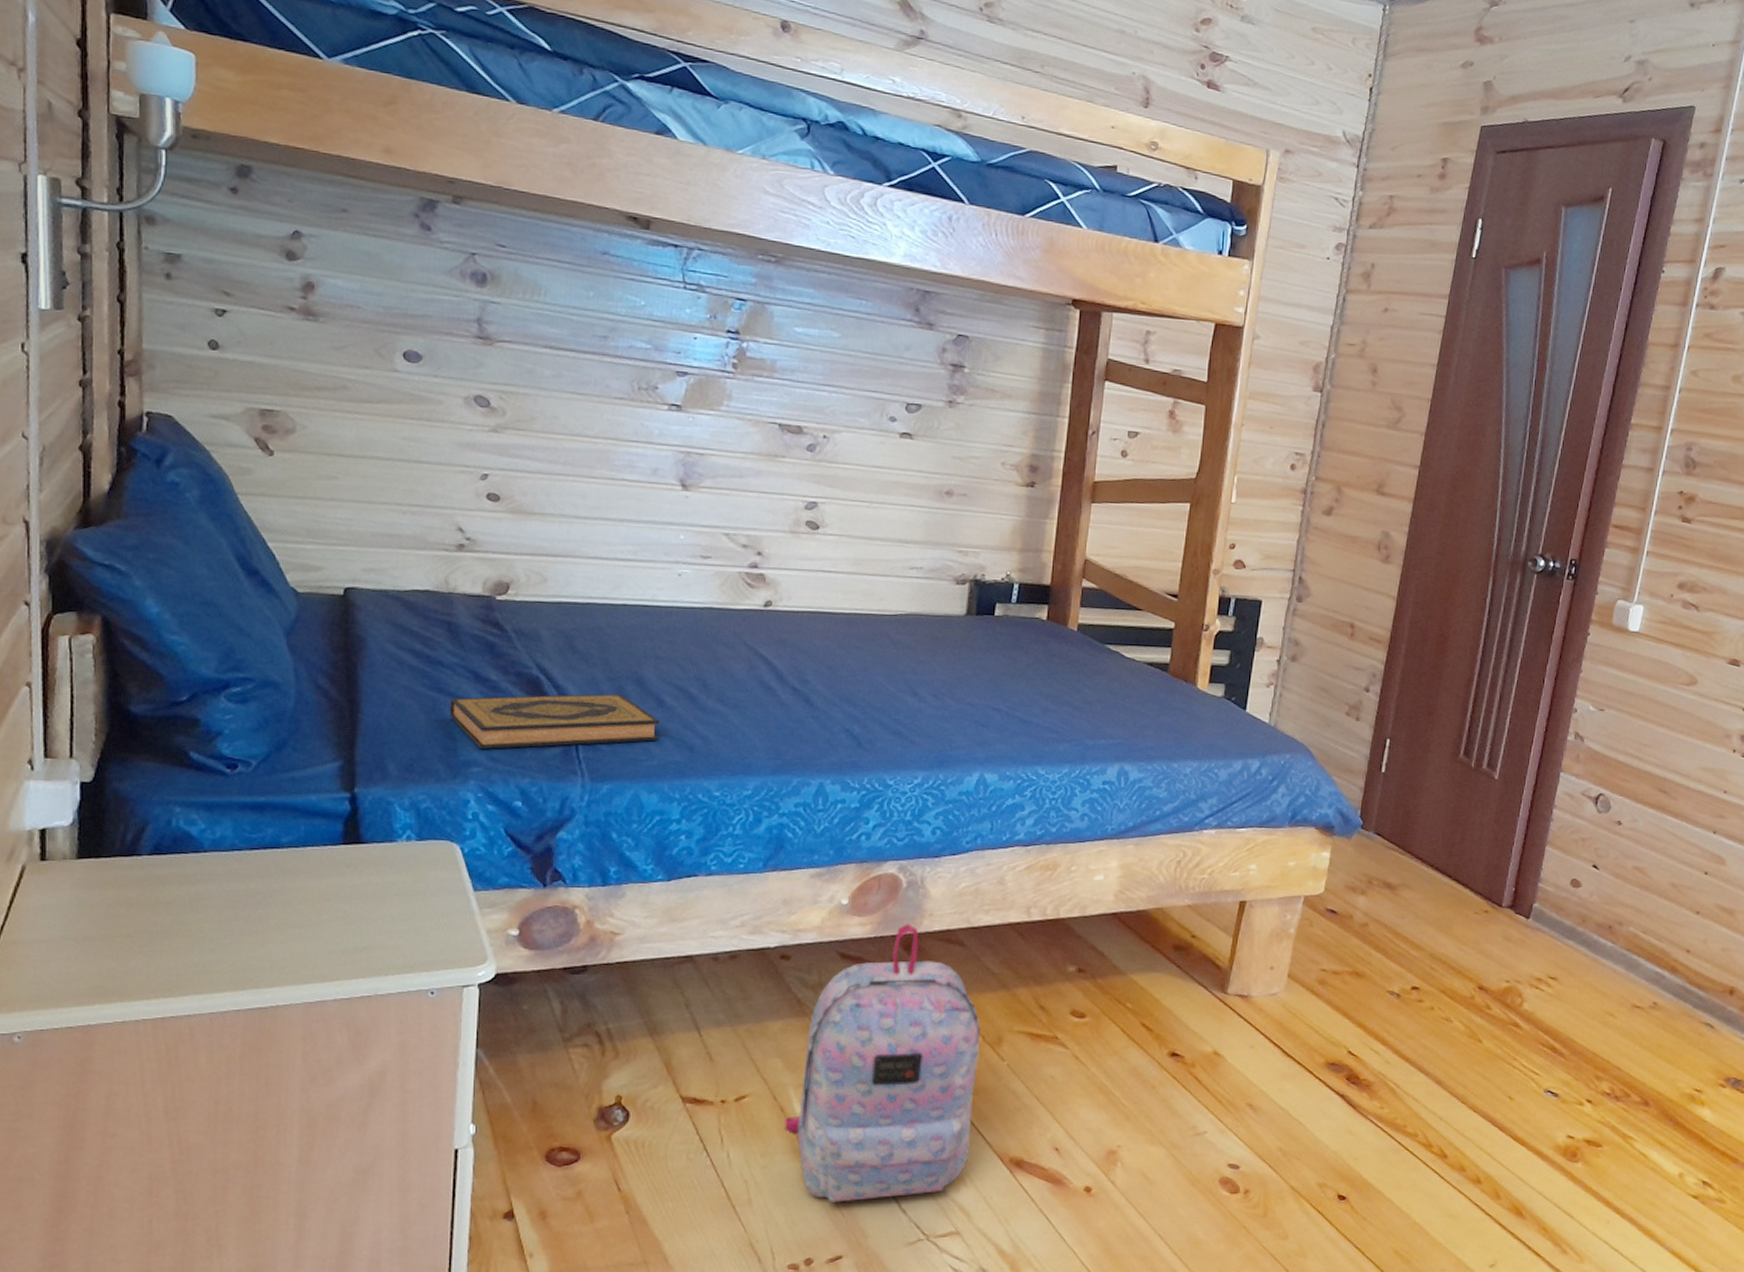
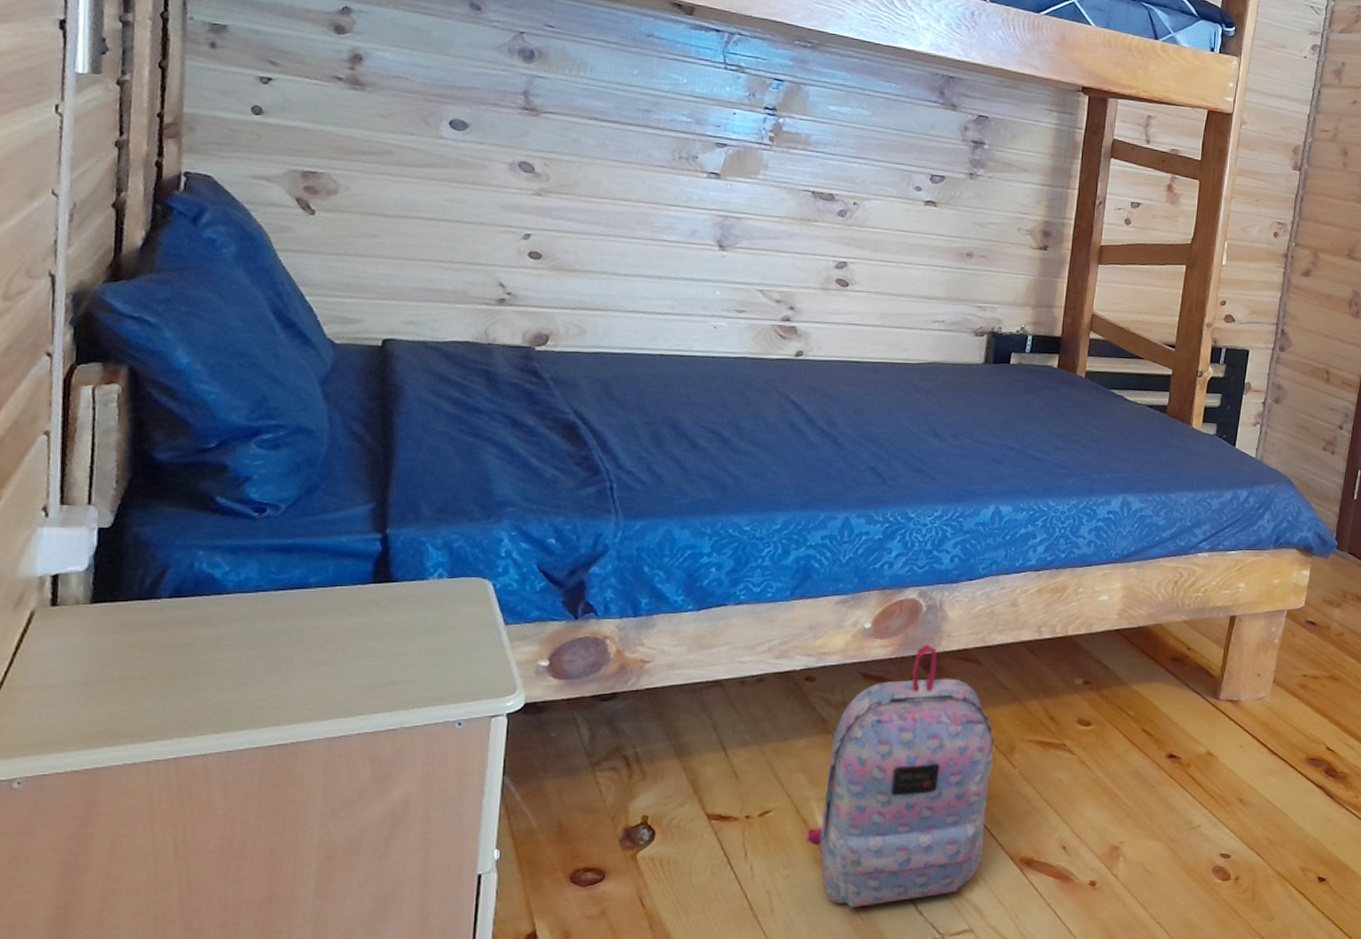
hardback book: present [449,693,659,749] -> none [485,437,693,490]

